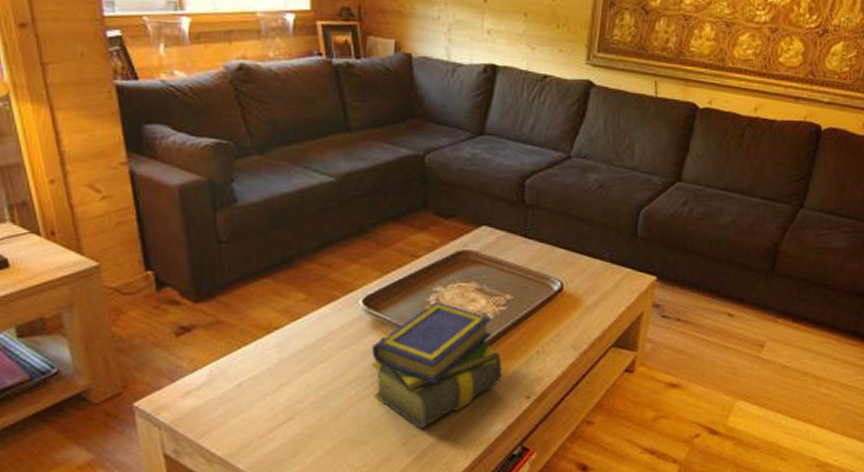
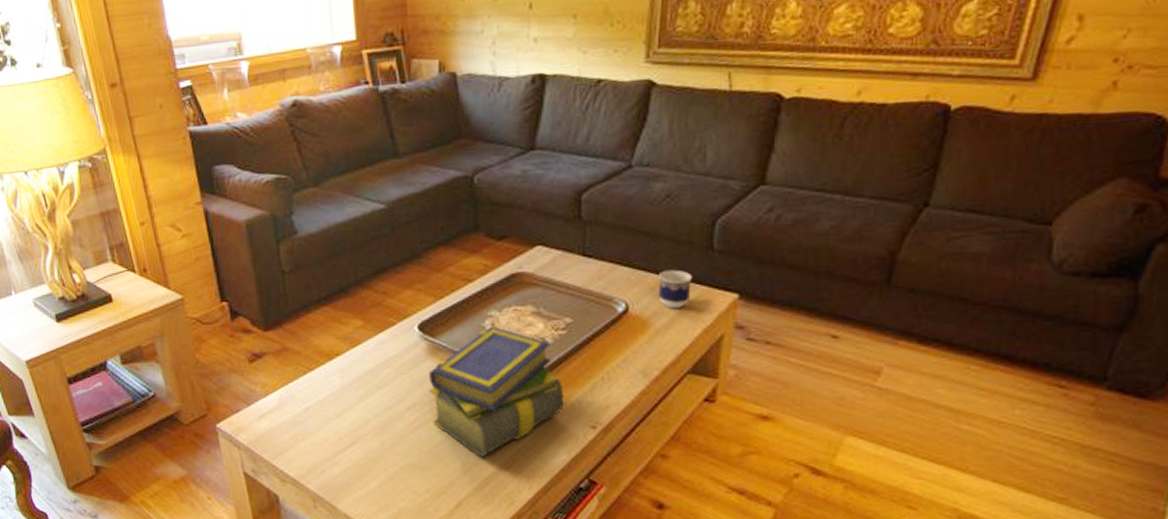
cup: none [589,253,619,289] -> present [658,269,693,309]

